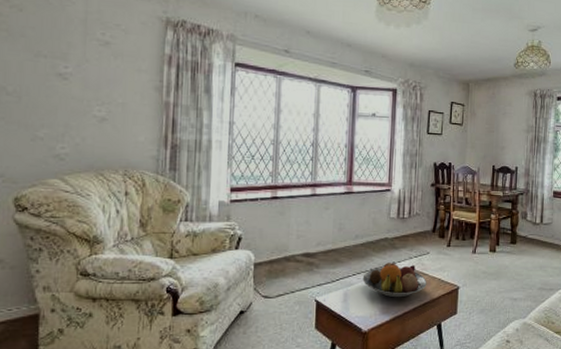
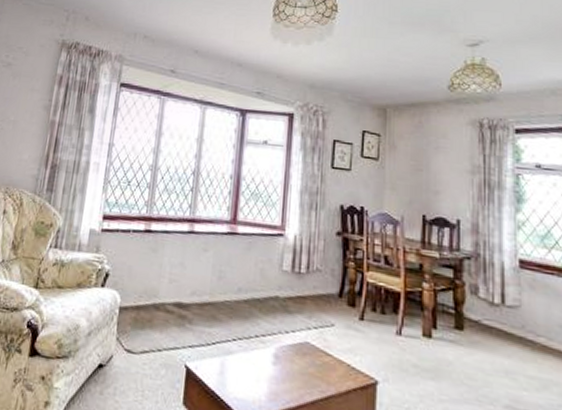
fruit bowl: present [362,261,427,298] -> none [245,329,331,383]

